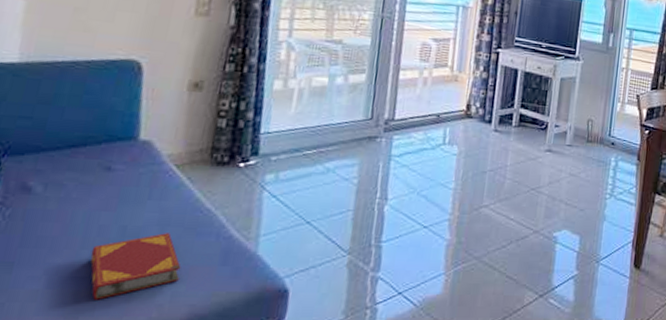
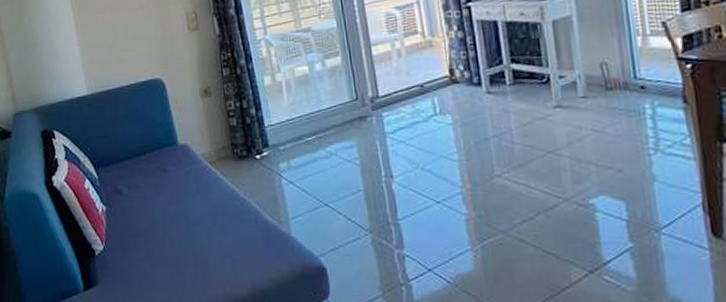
hardback book: present [90,233,182,300] -> none [171,221,237,277]

